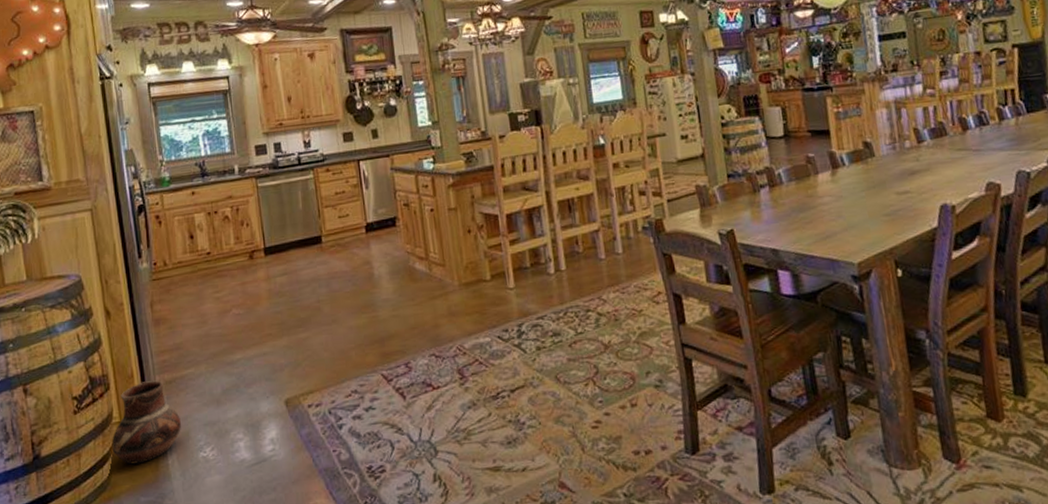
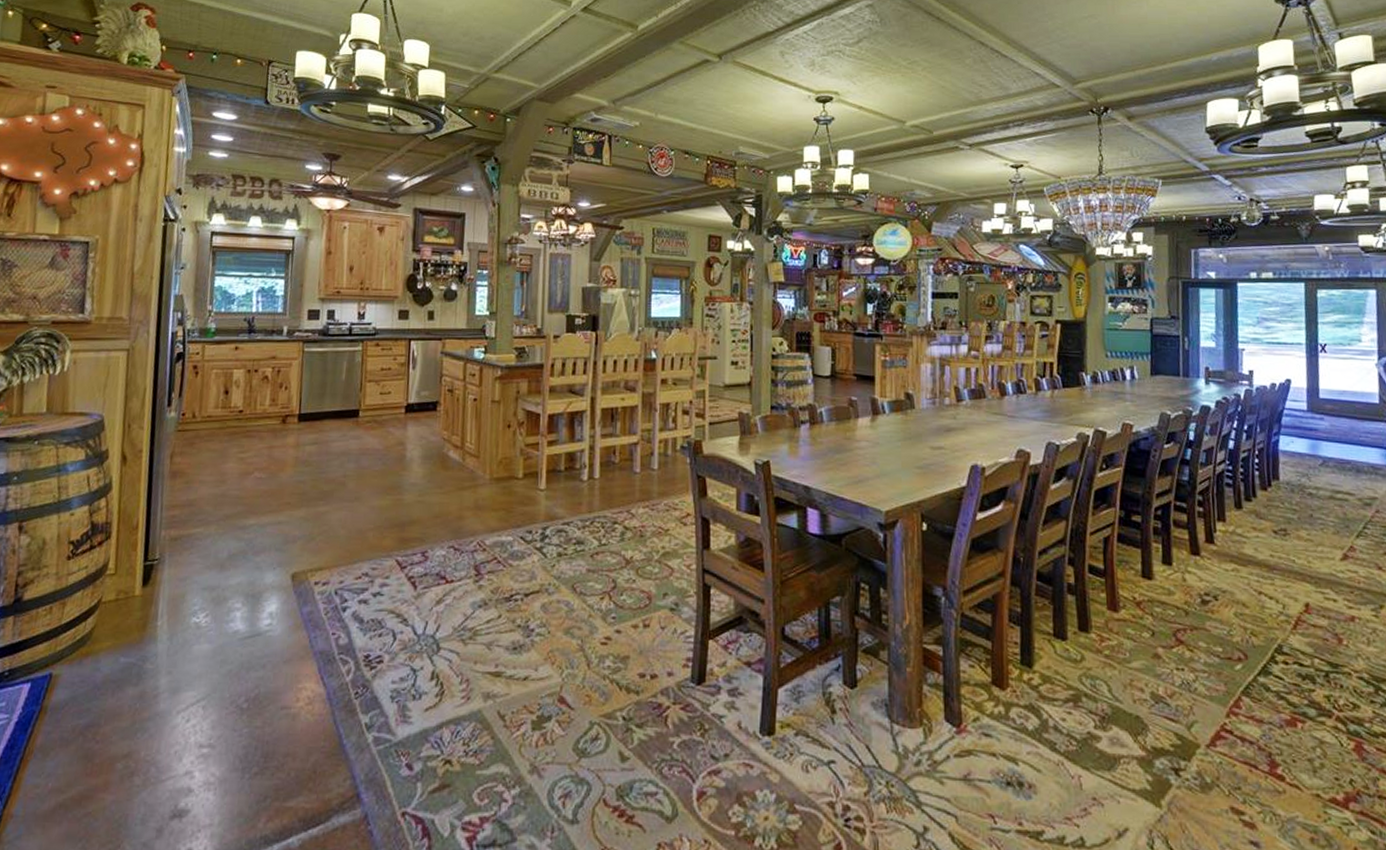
ceramic pot: present [111,380,181,465] -> none [100,535,179,621]

